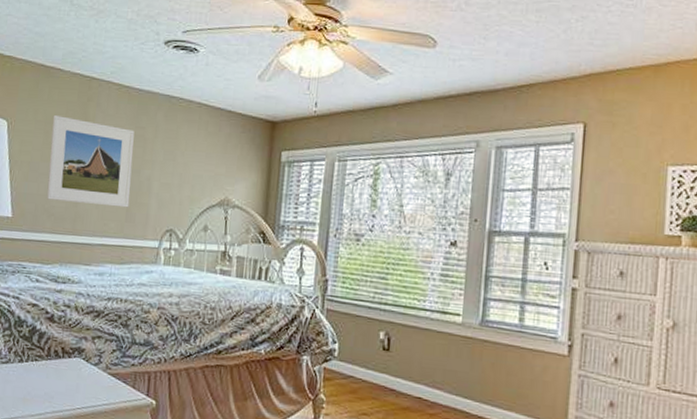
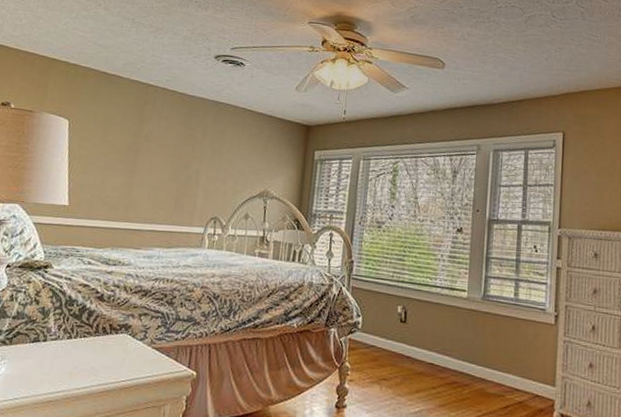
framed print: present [47,115,135,208] -> none [102,116,186,198]

